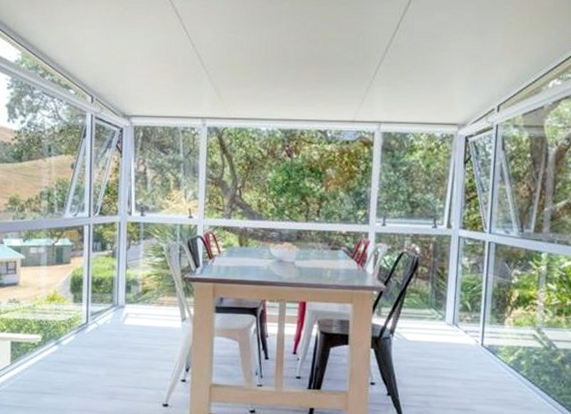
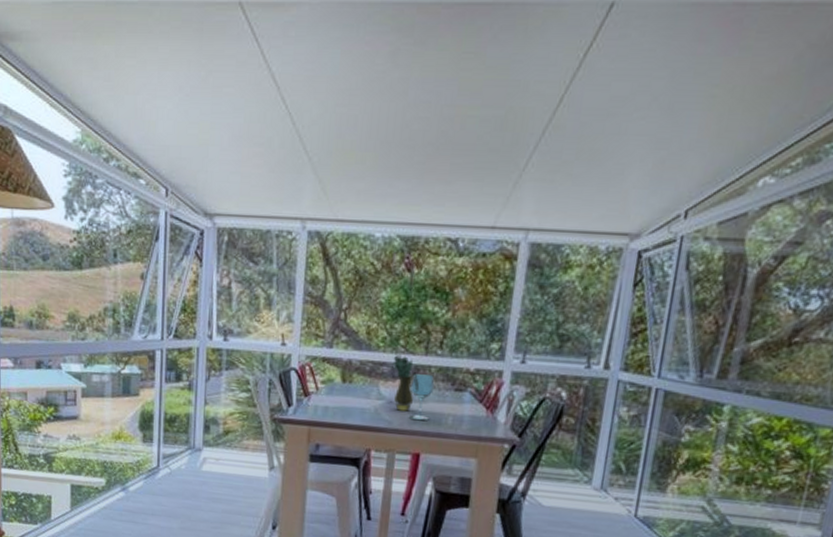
vase: none [280,220,299,268] -> present [392,352,414,411]
wine glass: none [295,237,316,275] -> present [409,374,436,421]

